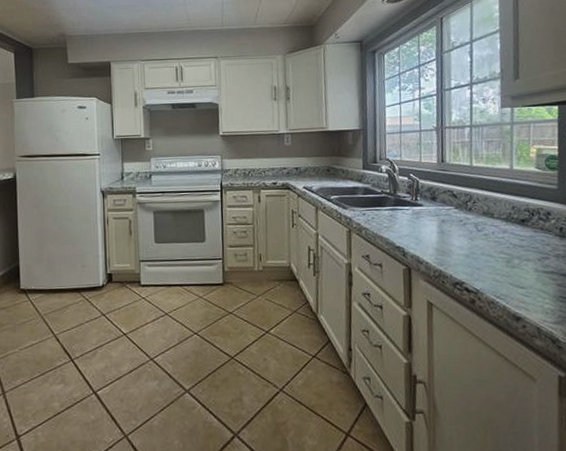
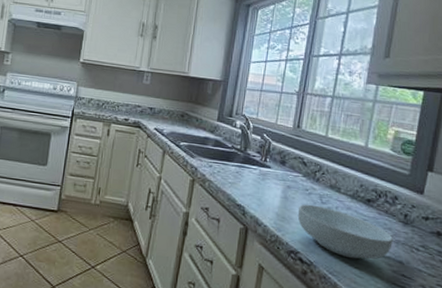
cereal bowl: none [456,234,553,280] -> present [297,204,393,260]

